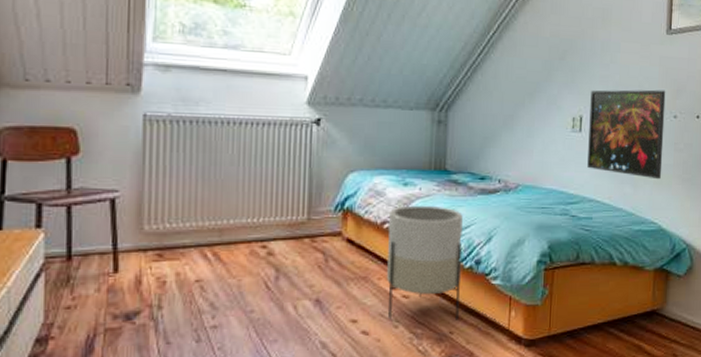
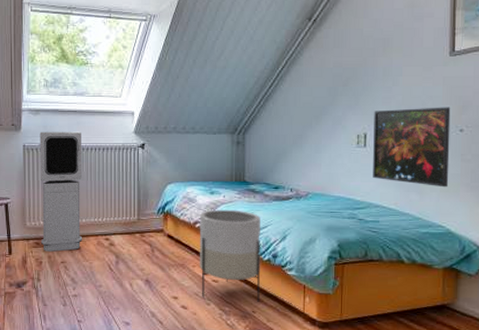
air purifier: none [166,96,233,266] -> present [39,131,83,252]

